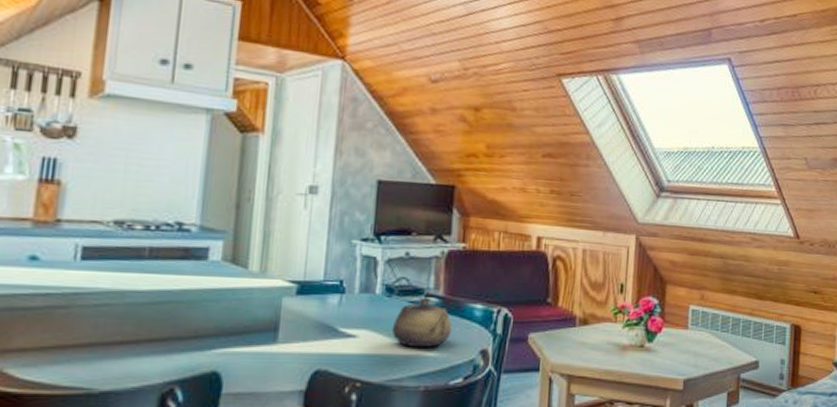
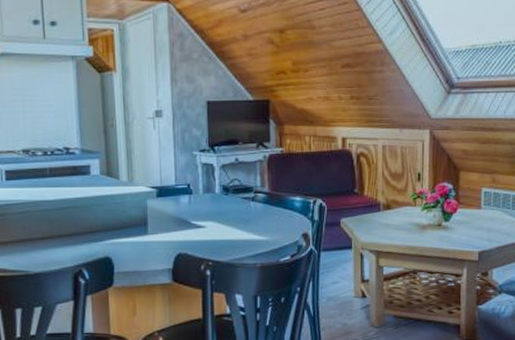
teapot: present [391,297,452,347] -> none [231,194,278,233]

